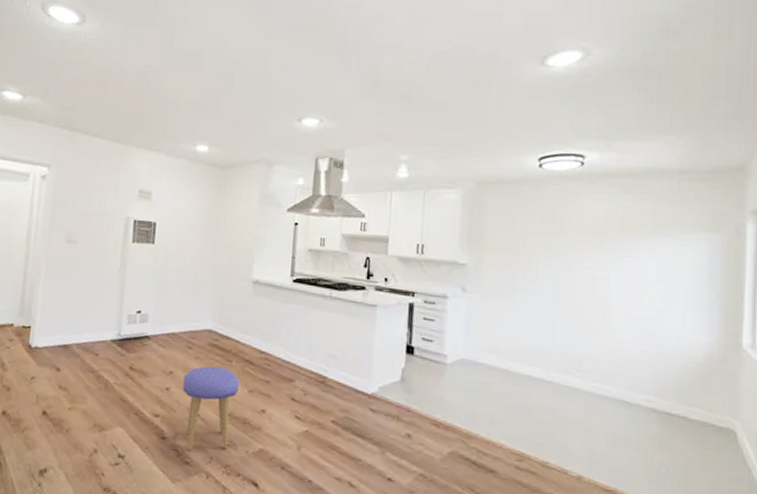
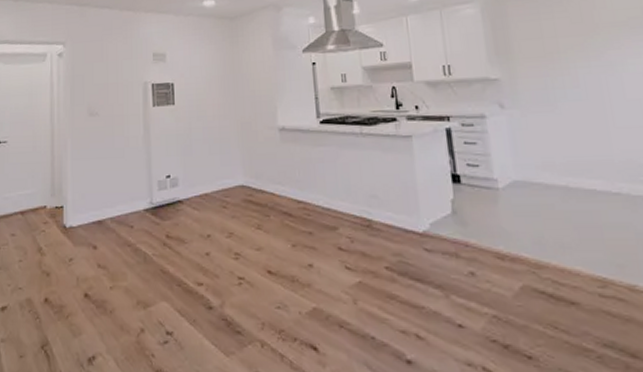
stool: present [182,366,239,452] -> none [222,223,281,319]

